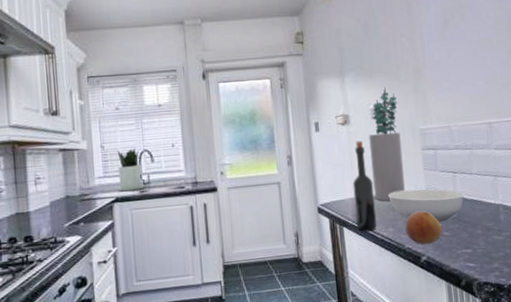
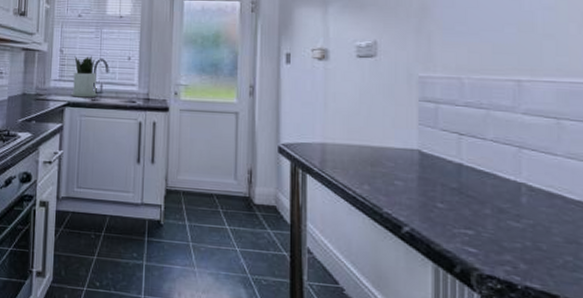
wine bottle: present [352,140,378,231] -> none [323,80,350,184]
vase: present [369,87,406,202] -> none [350,23,392,155]
bowl: present [388,189,464,223] -> none [368,144,471,191]
fruit: present [405,211,443,245] -> none [385,173,436,214]

